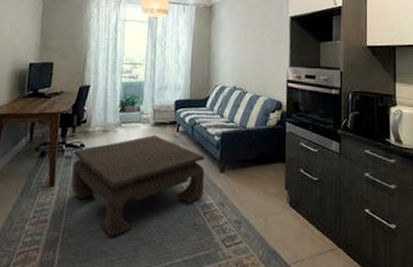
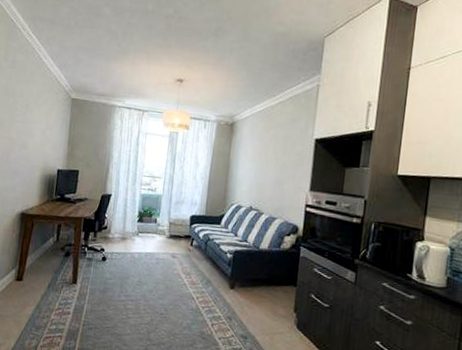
coffee table: present [71,135,205,238] -> none [91,246,216,336]

